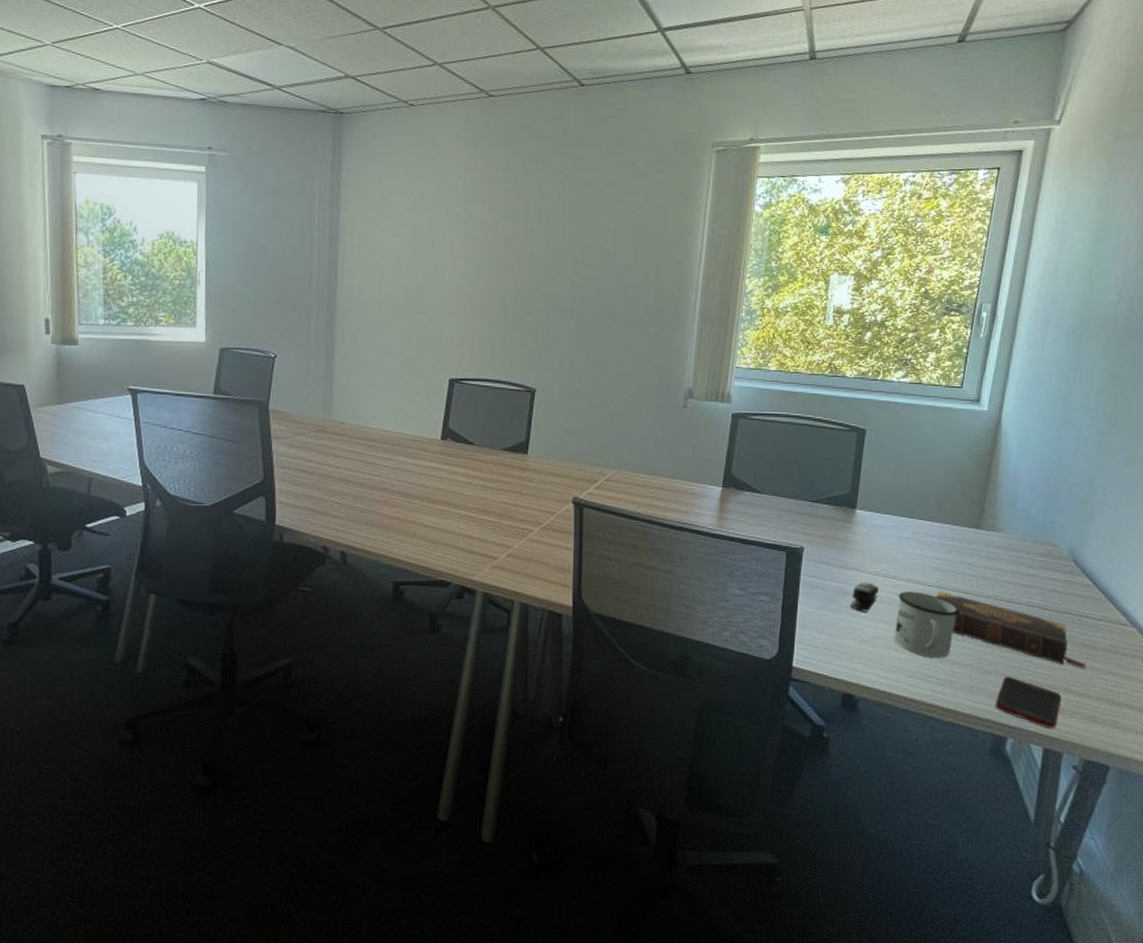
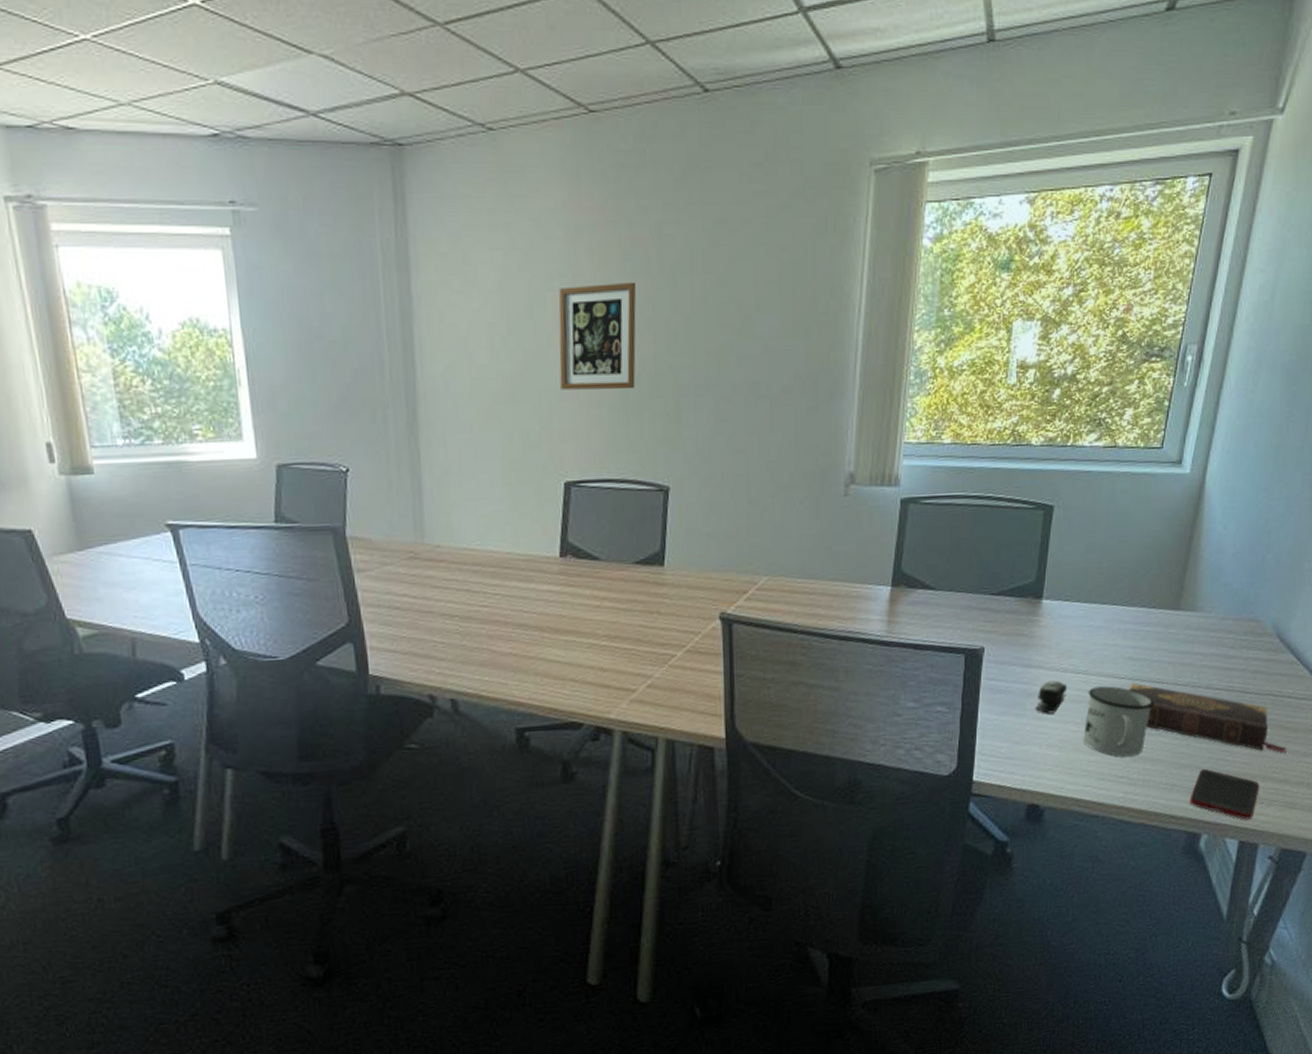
wall art: none [452,224,517,309] -> present [558,281,636,390]

